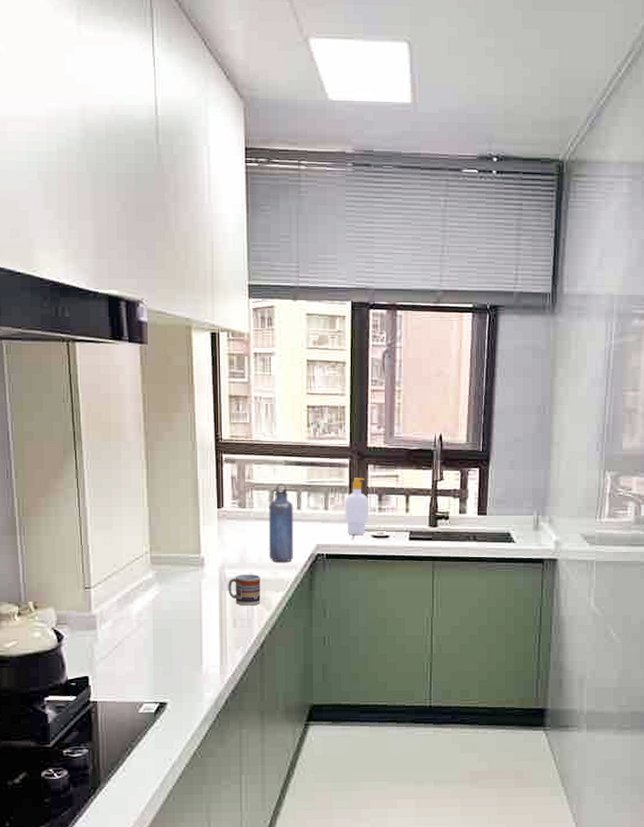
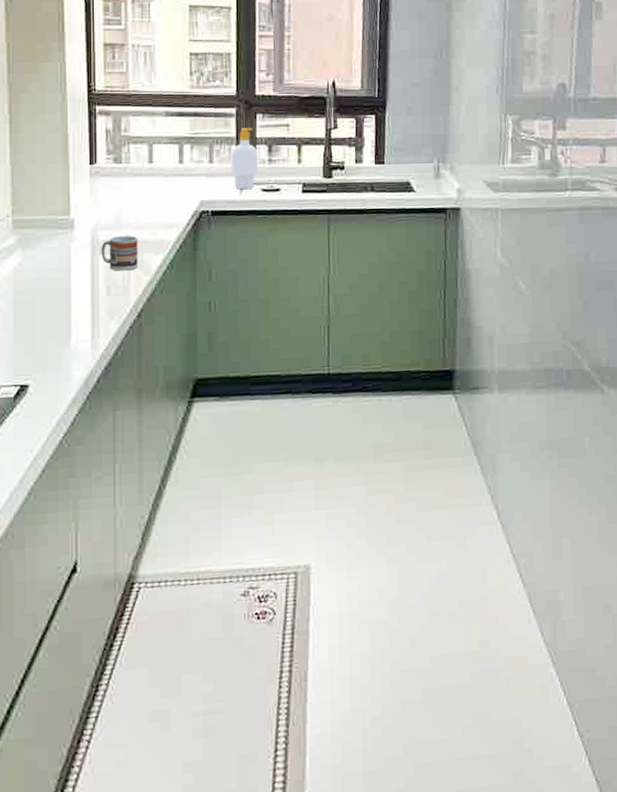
water bottle: present [268,484,294,563] -> none [146,136,176,222]

